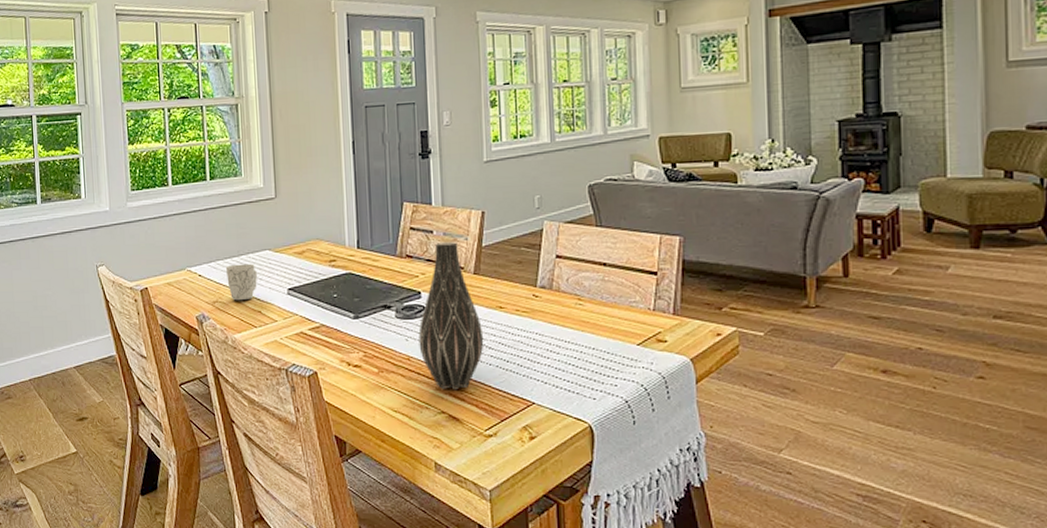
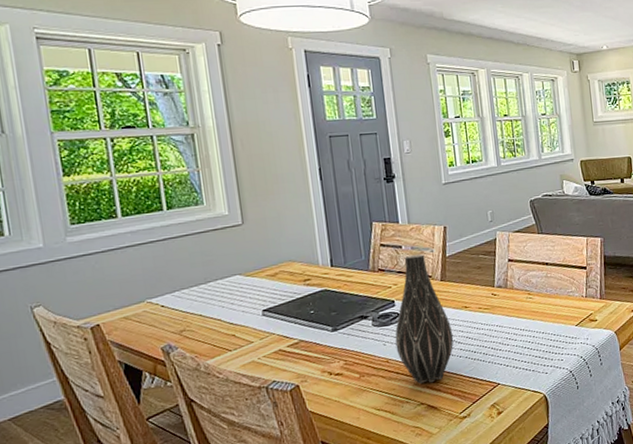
mug: present [226,263,257,301] -> none [193,289,229,327]

